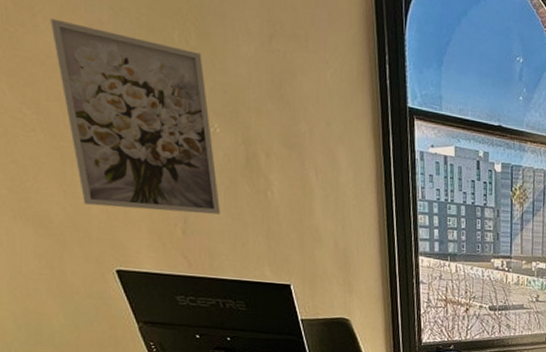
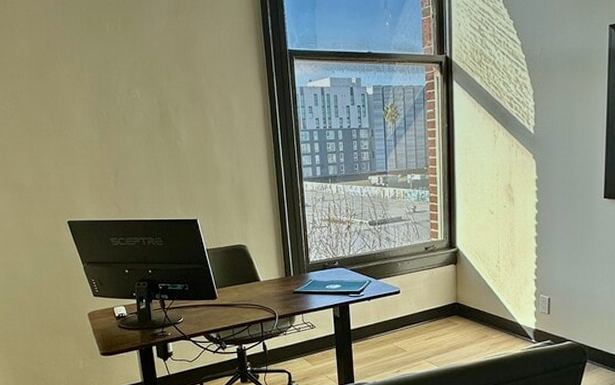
wall art: present [50,18,221,215] -> none [23,30,143,170]

